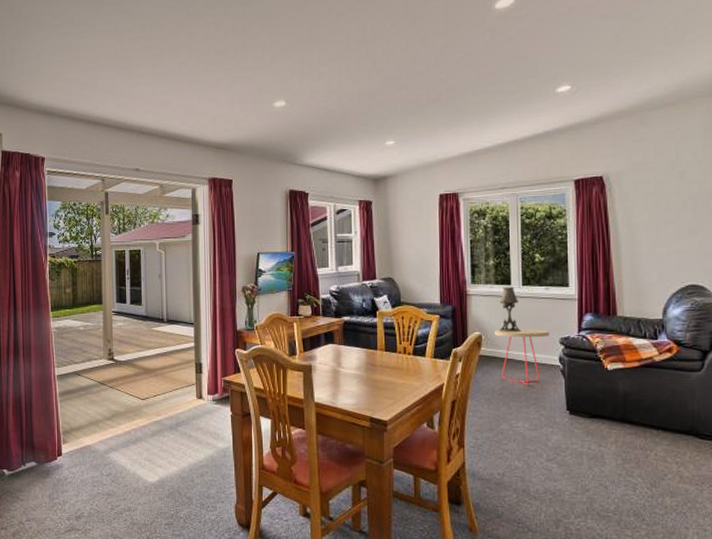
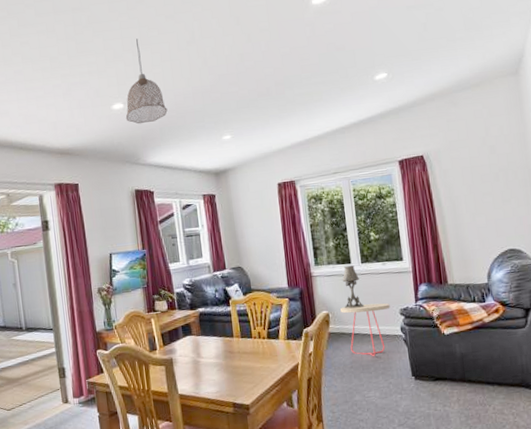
pendant lamp: none [286,36,330,124] -> present [125,38,168,124]

